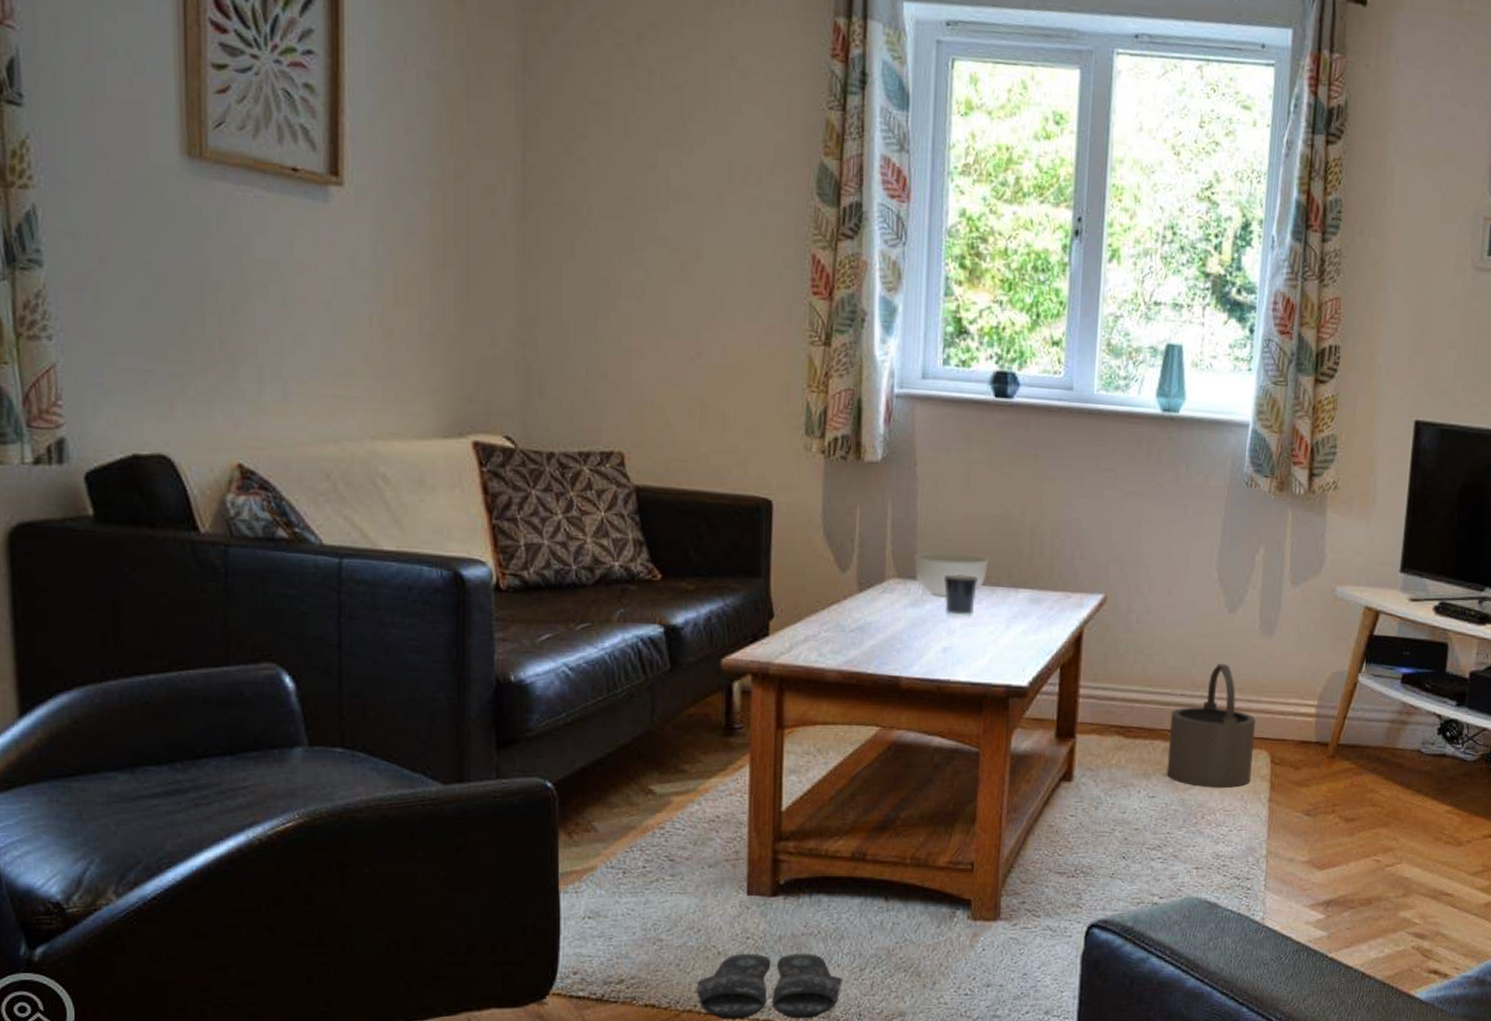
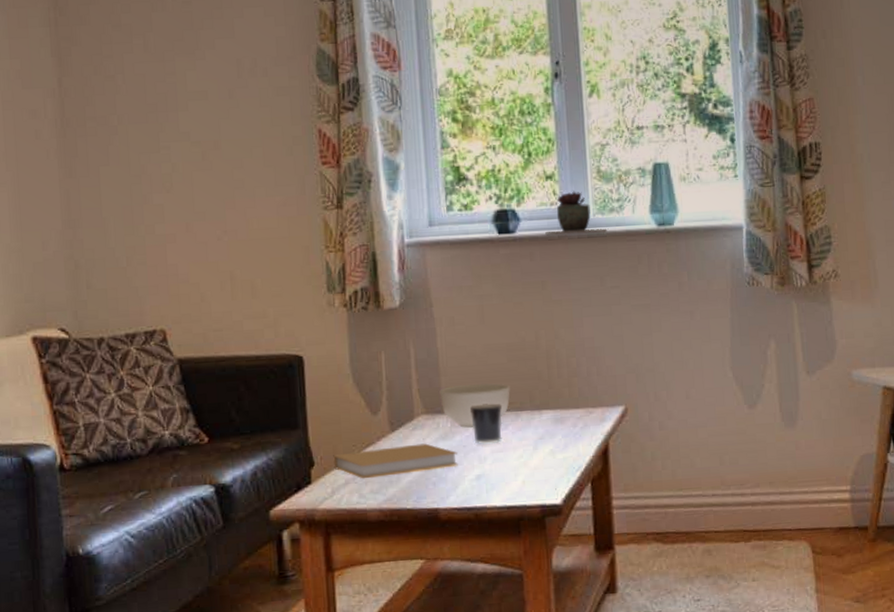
book: none [794,607,926,637] -> present [333,443,458,478]
succulent plant: none [1044,362,1110,412] -> present [545,191,608,237]
wooden bucket: present [1166,664,1256,789] -> none [706,460,795,585]

